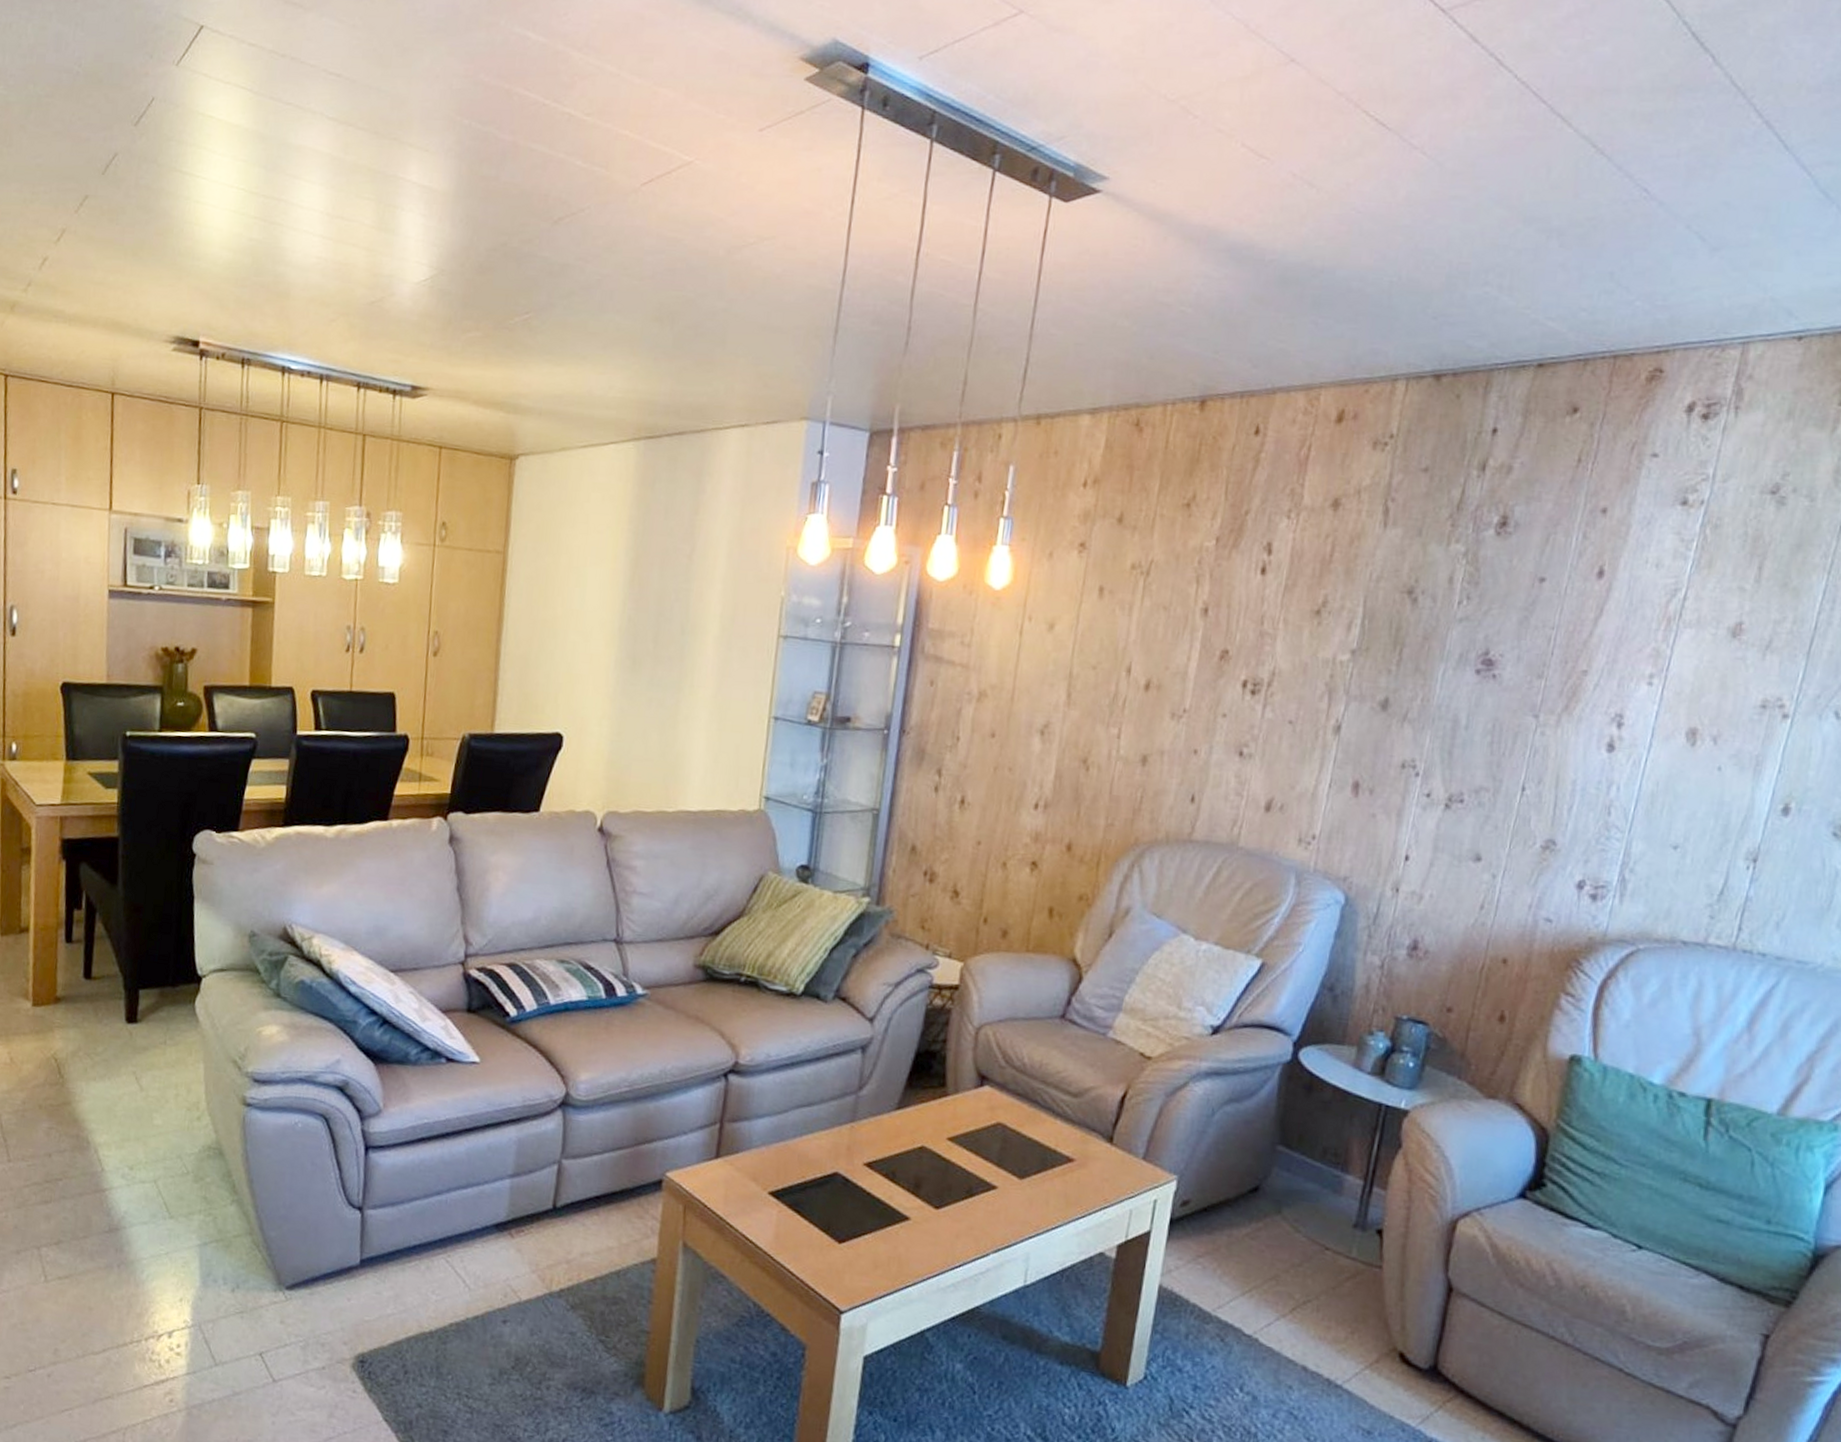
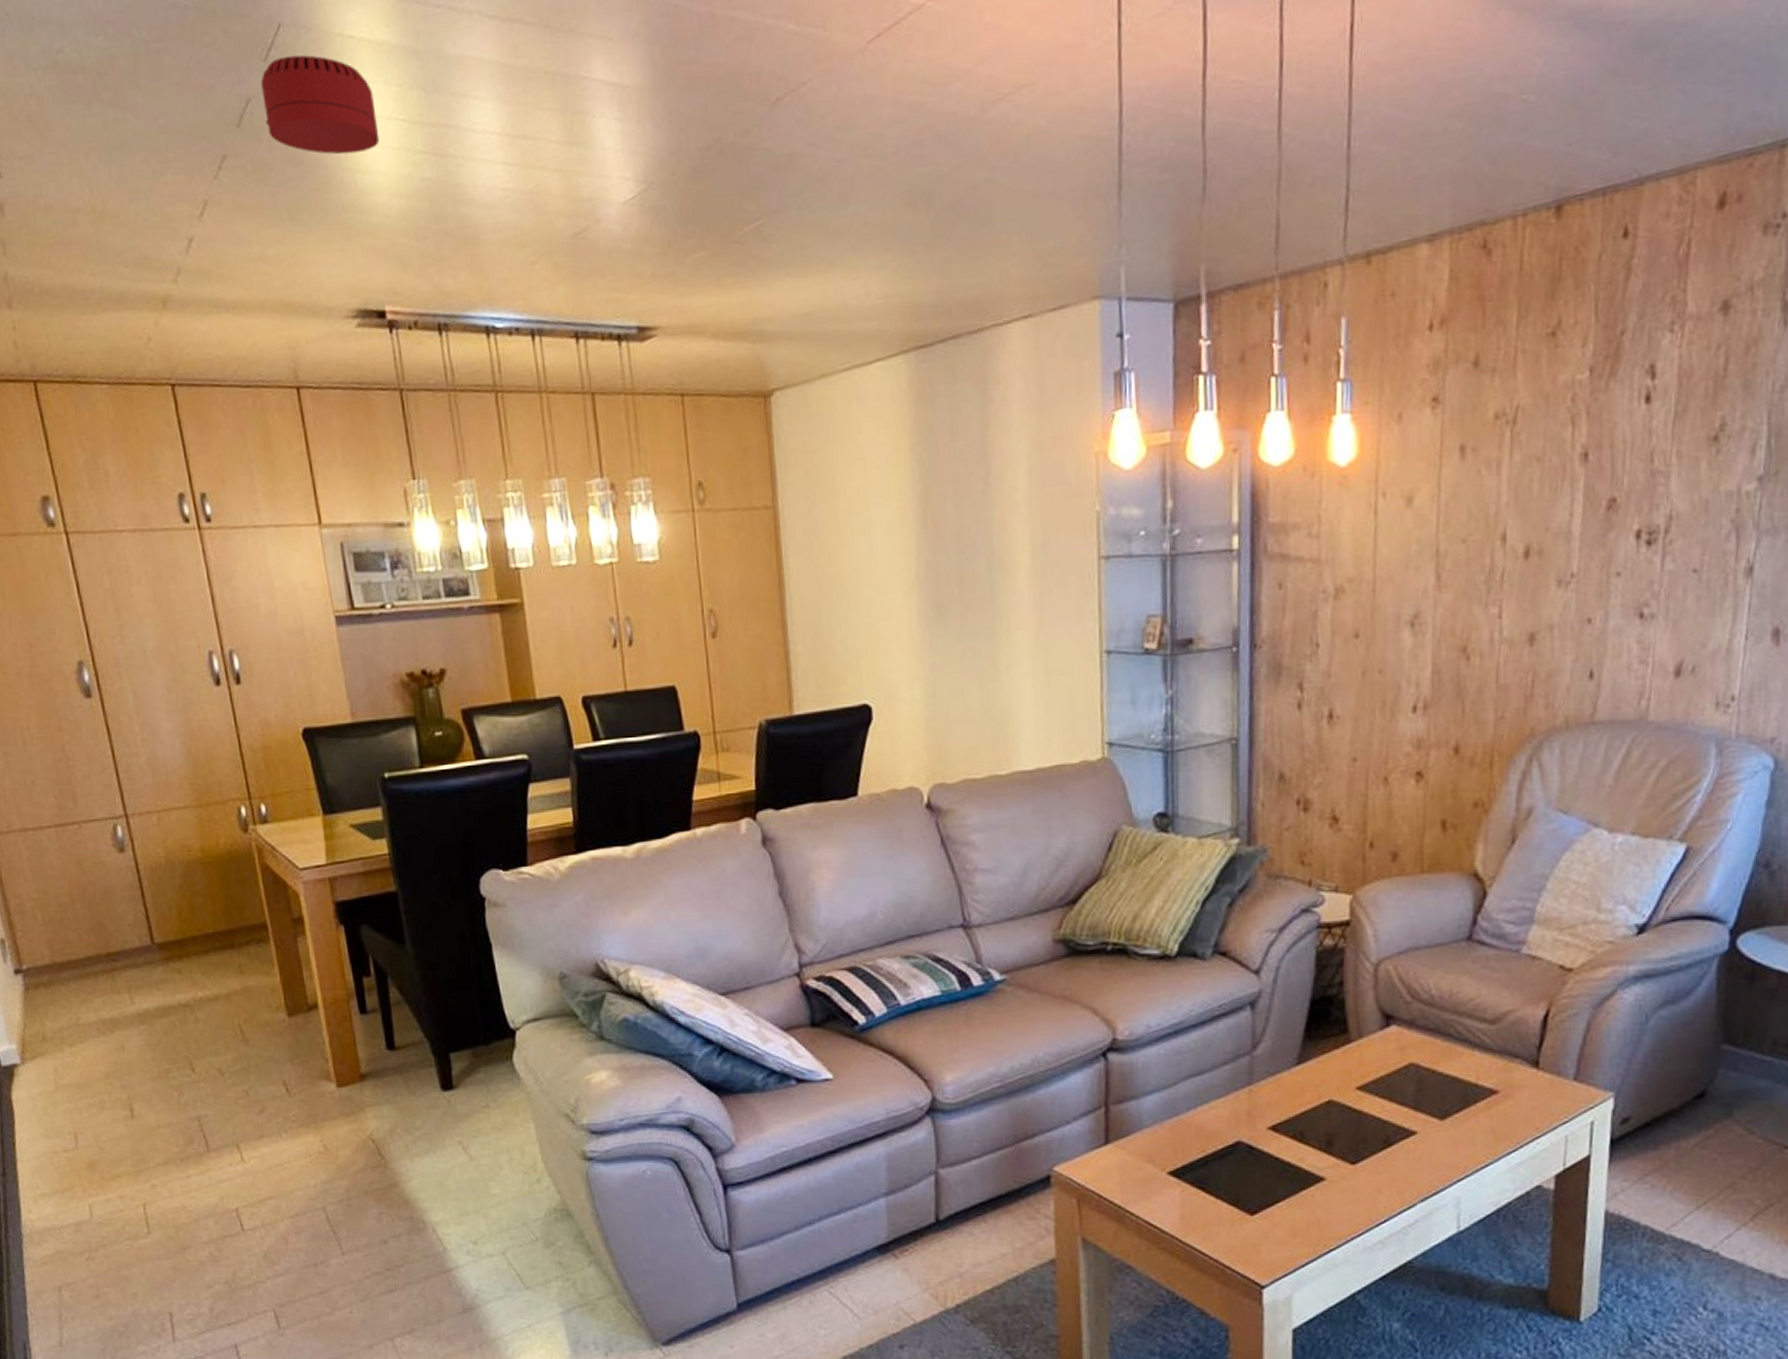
smoke detector: none [127,124,222,210] -> present [261,55,380,155]

